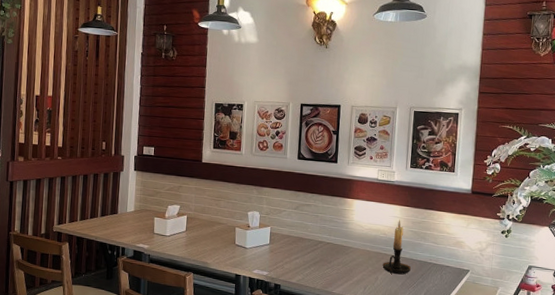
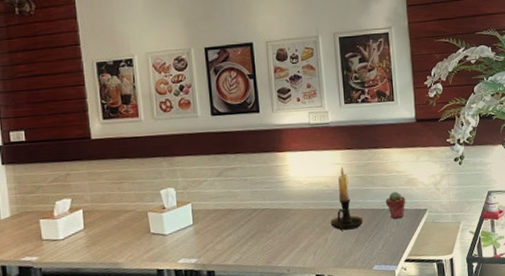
potted succulent: none [433,249,452,273] -> present [385,191,406,219]

